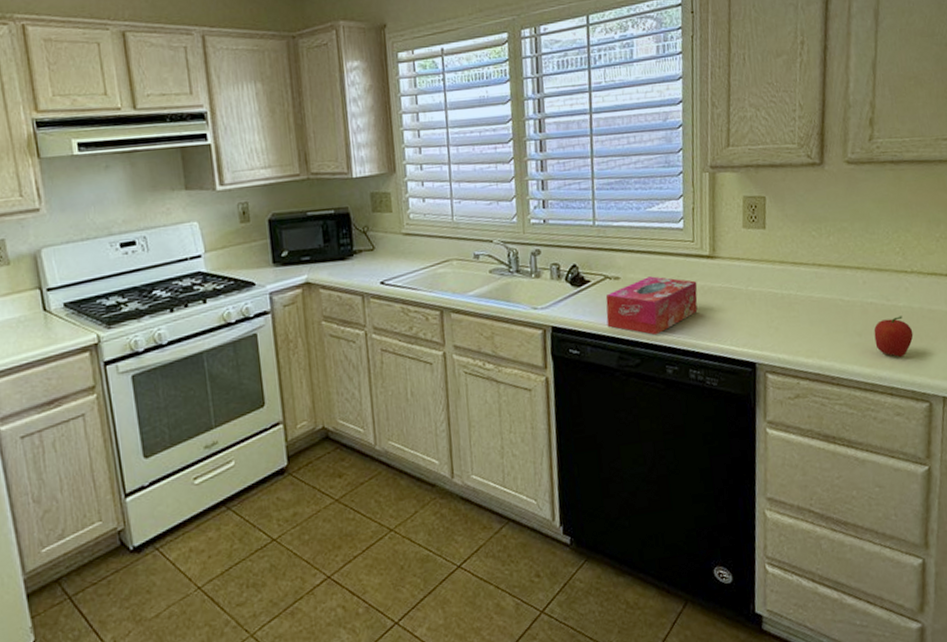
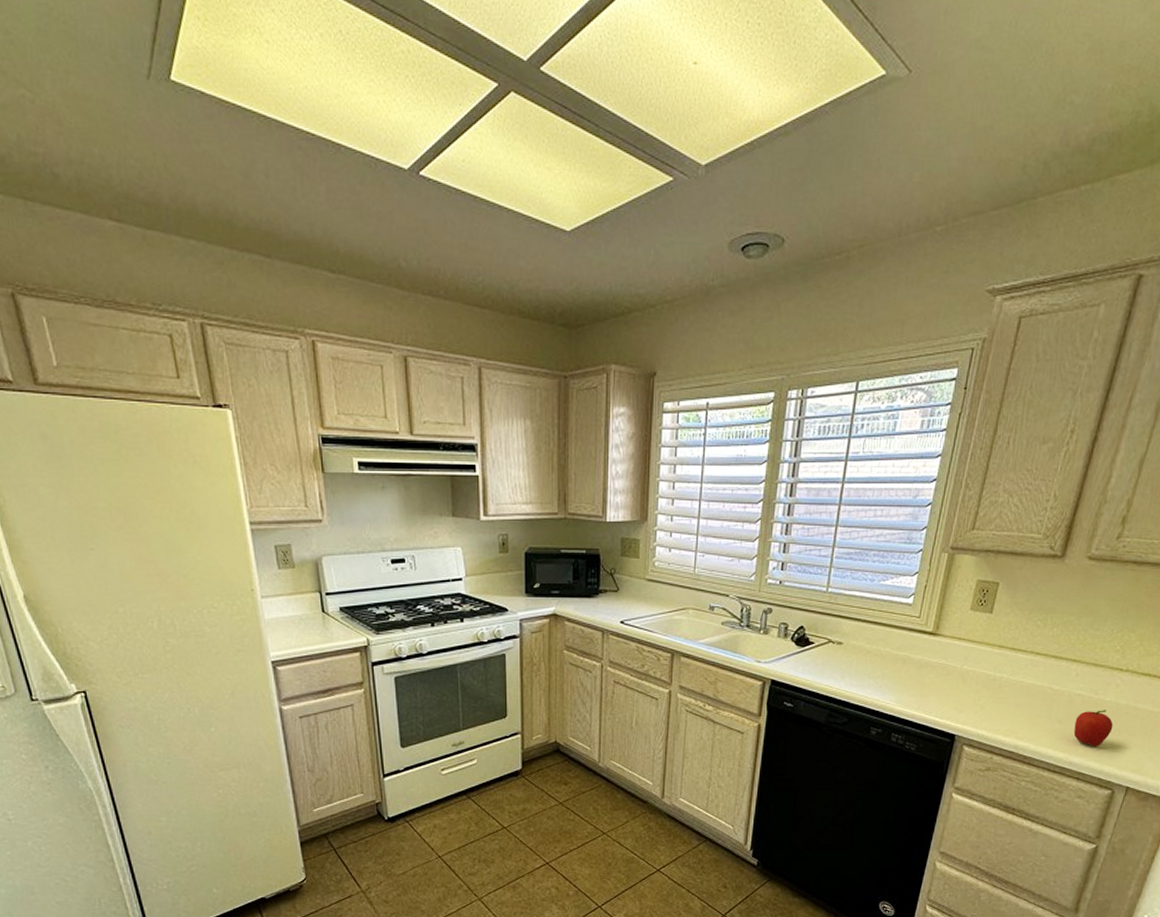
tissue box: present [605,276,698,336] -> none [823,645,915,699]

